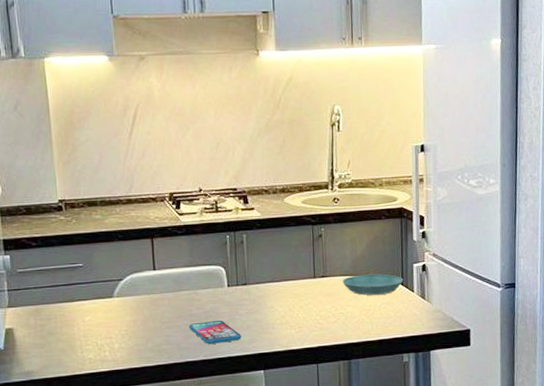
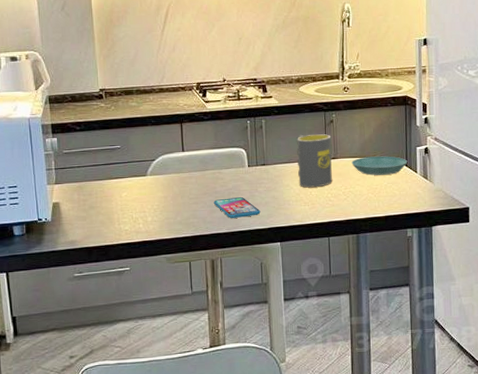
mug: none [281,250,321,310] -> present [296,134,332,188]

